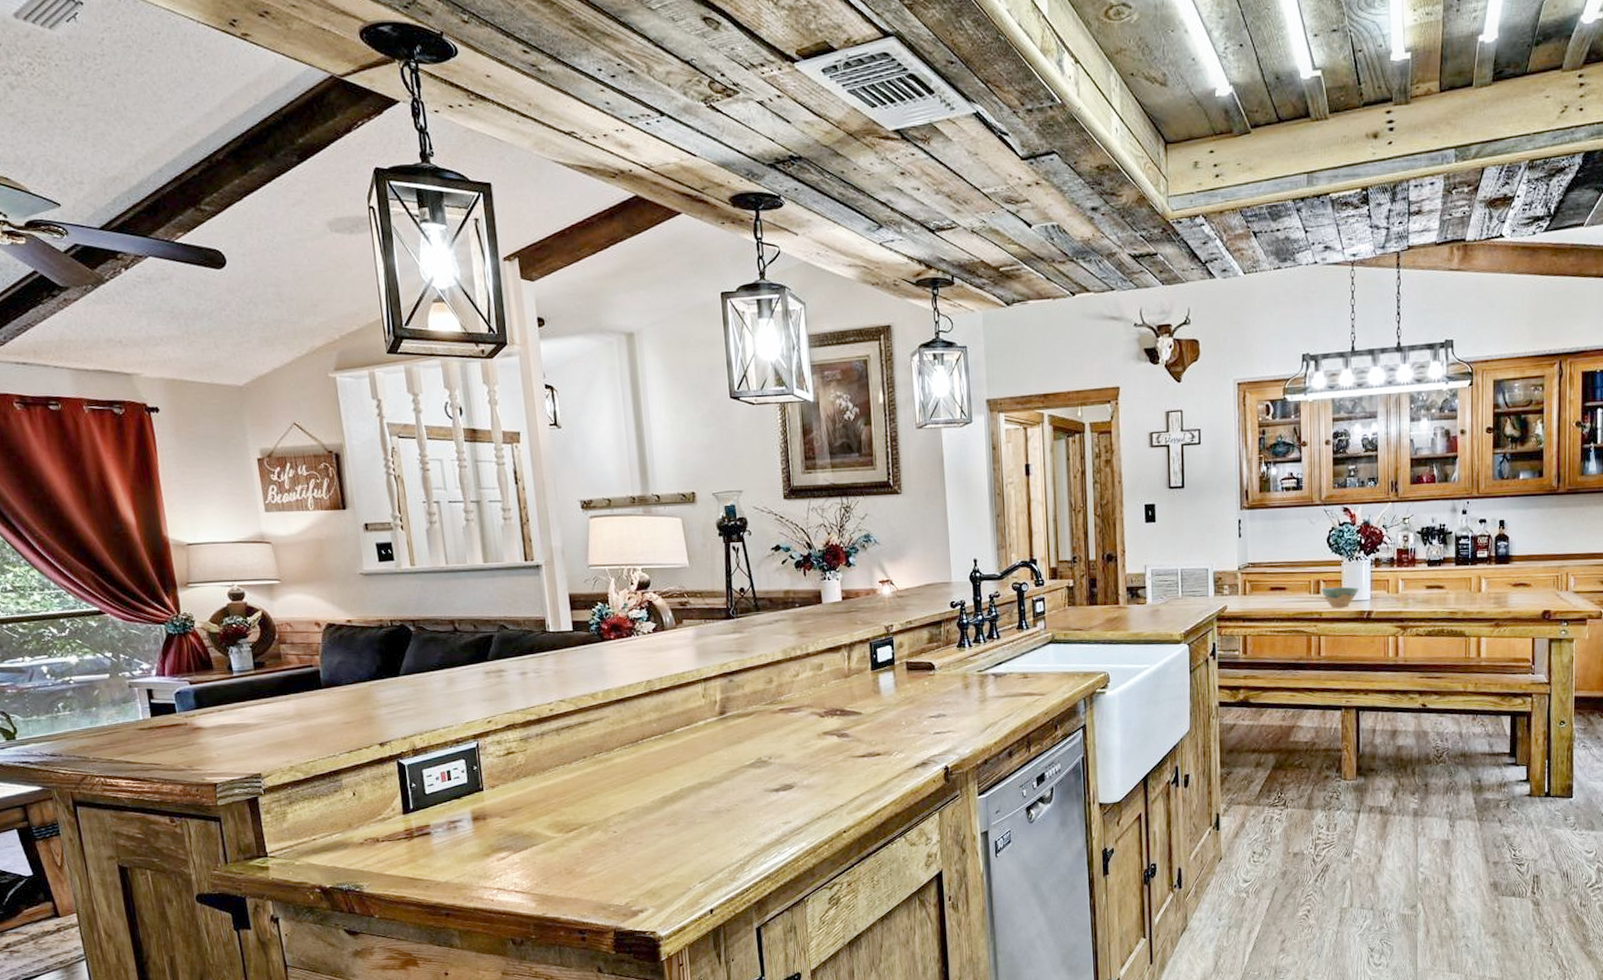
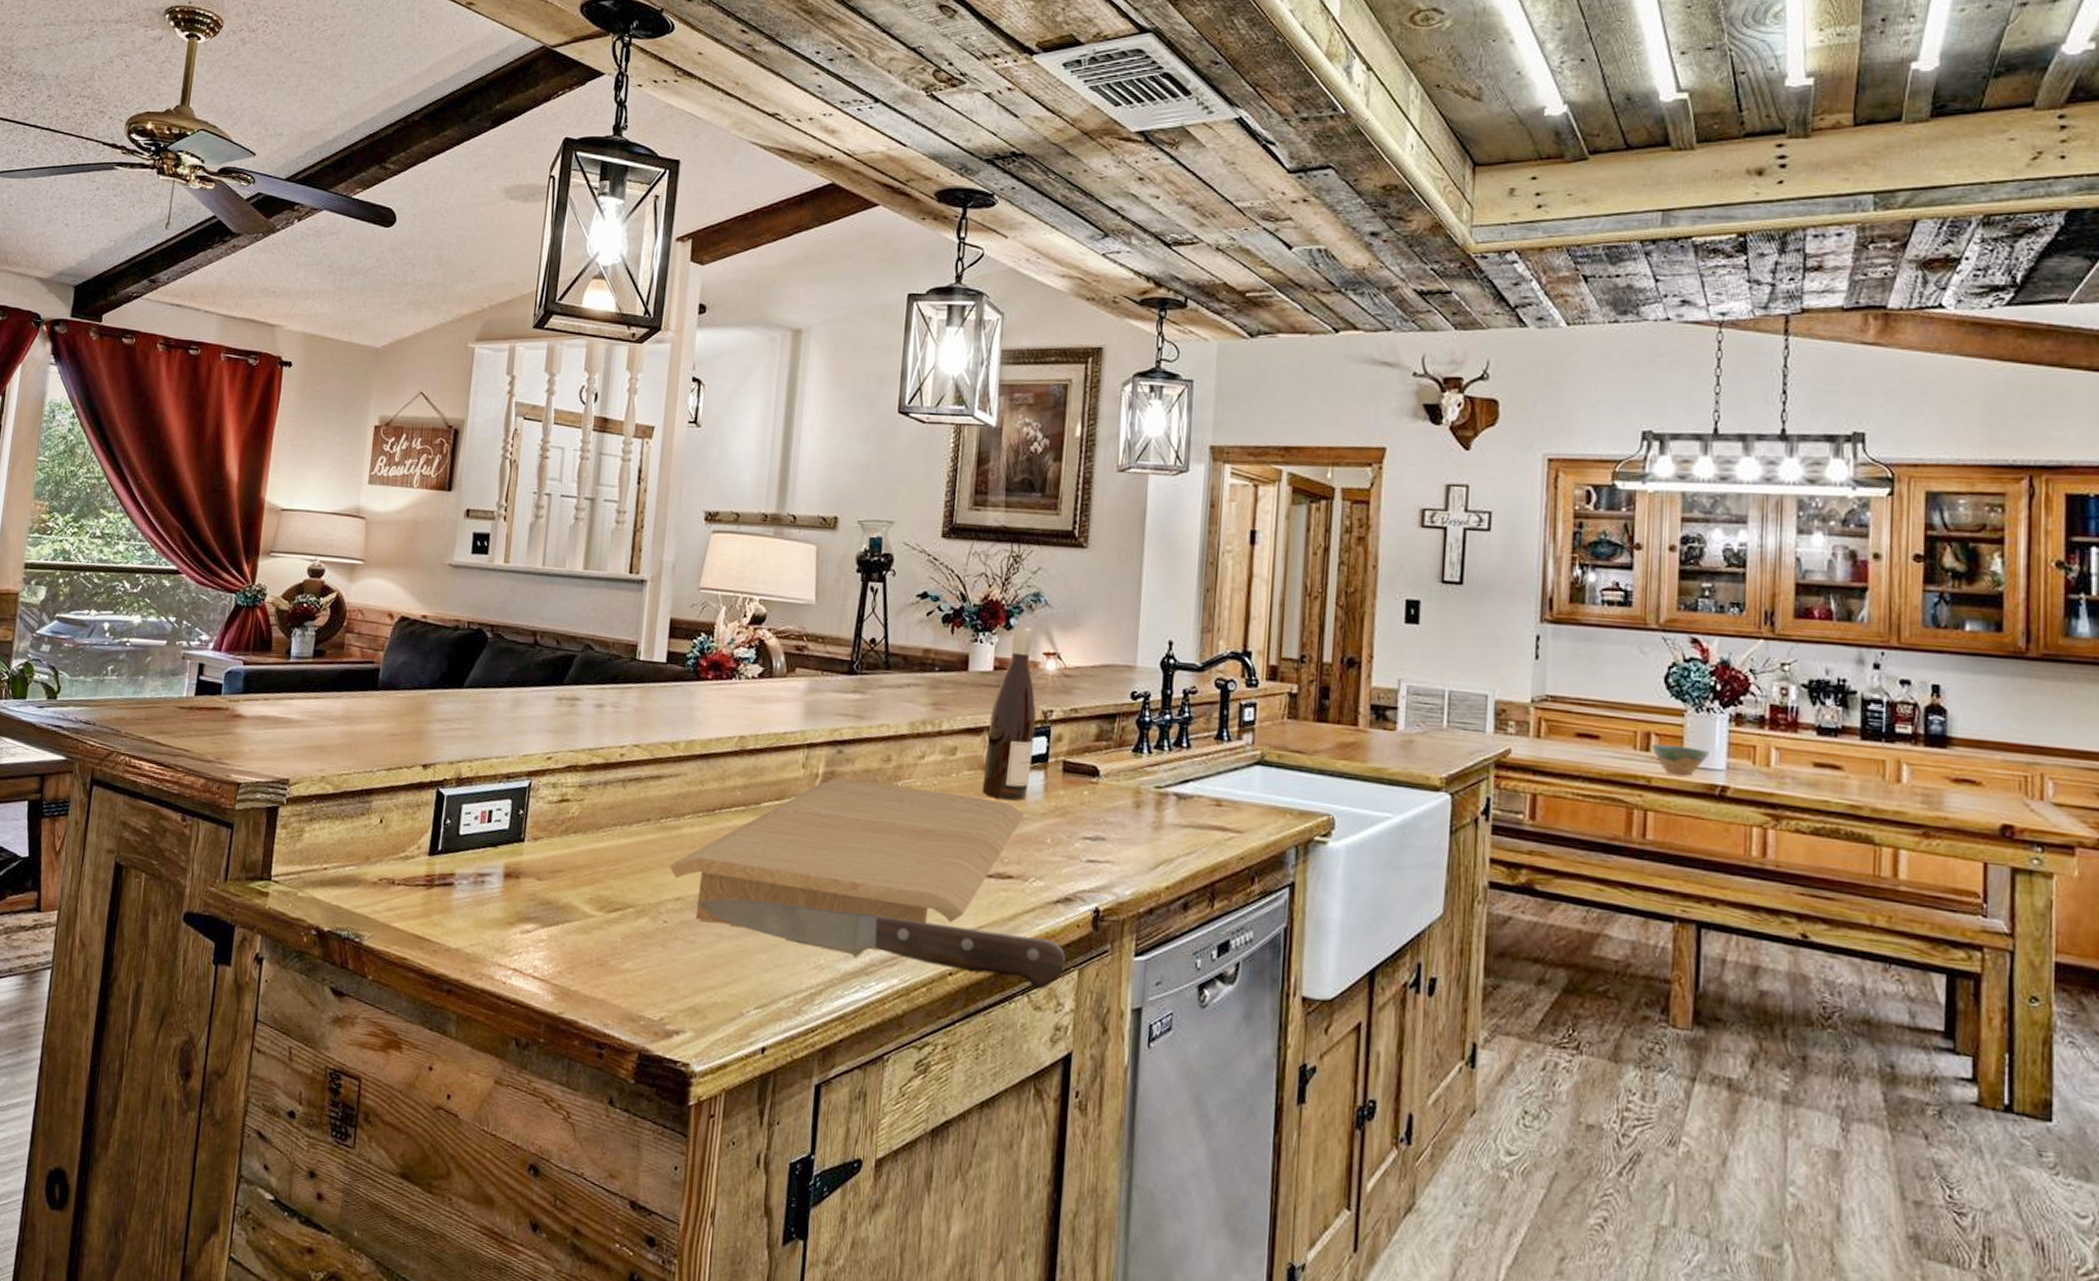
cutting board: none [609,699,883,826] -> present [669,777,1024,951]
kitchen knife: none [637,795,928,833] -> present [696,898,1065,990]
bottle: none [845,562,883,698] -> present [982,625,1037,801]

